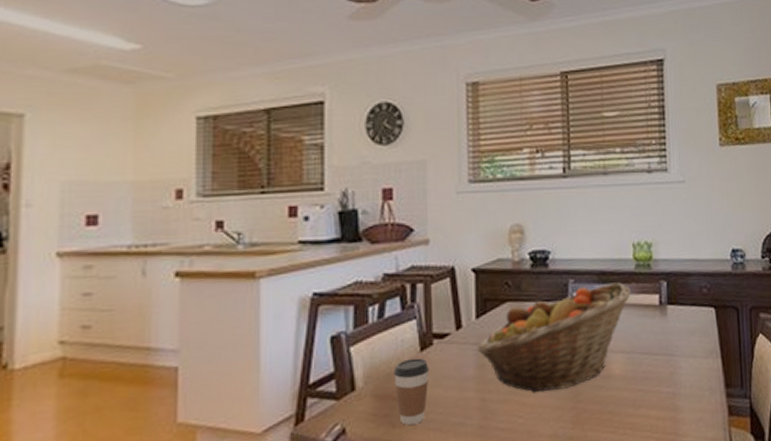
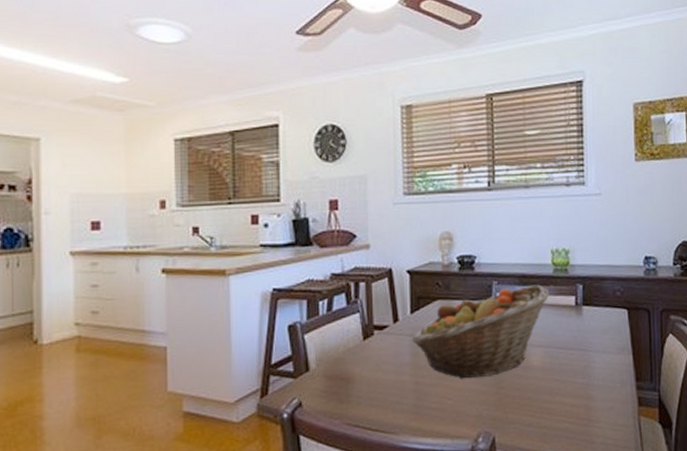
coffee cup: present [394,358,430,425] -> none [341,345,371,402]

